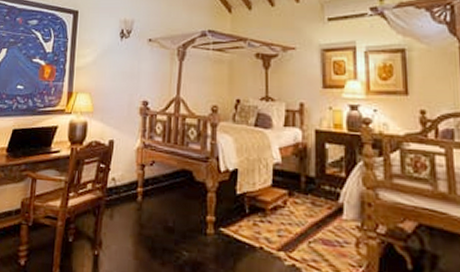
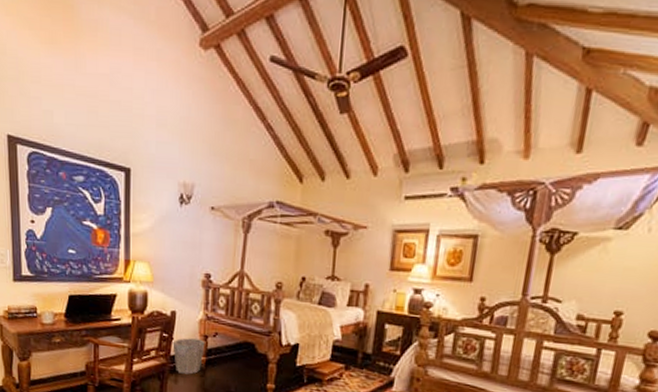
waste bin: none [109,168,142,208] -> present [172,338,205,375]

